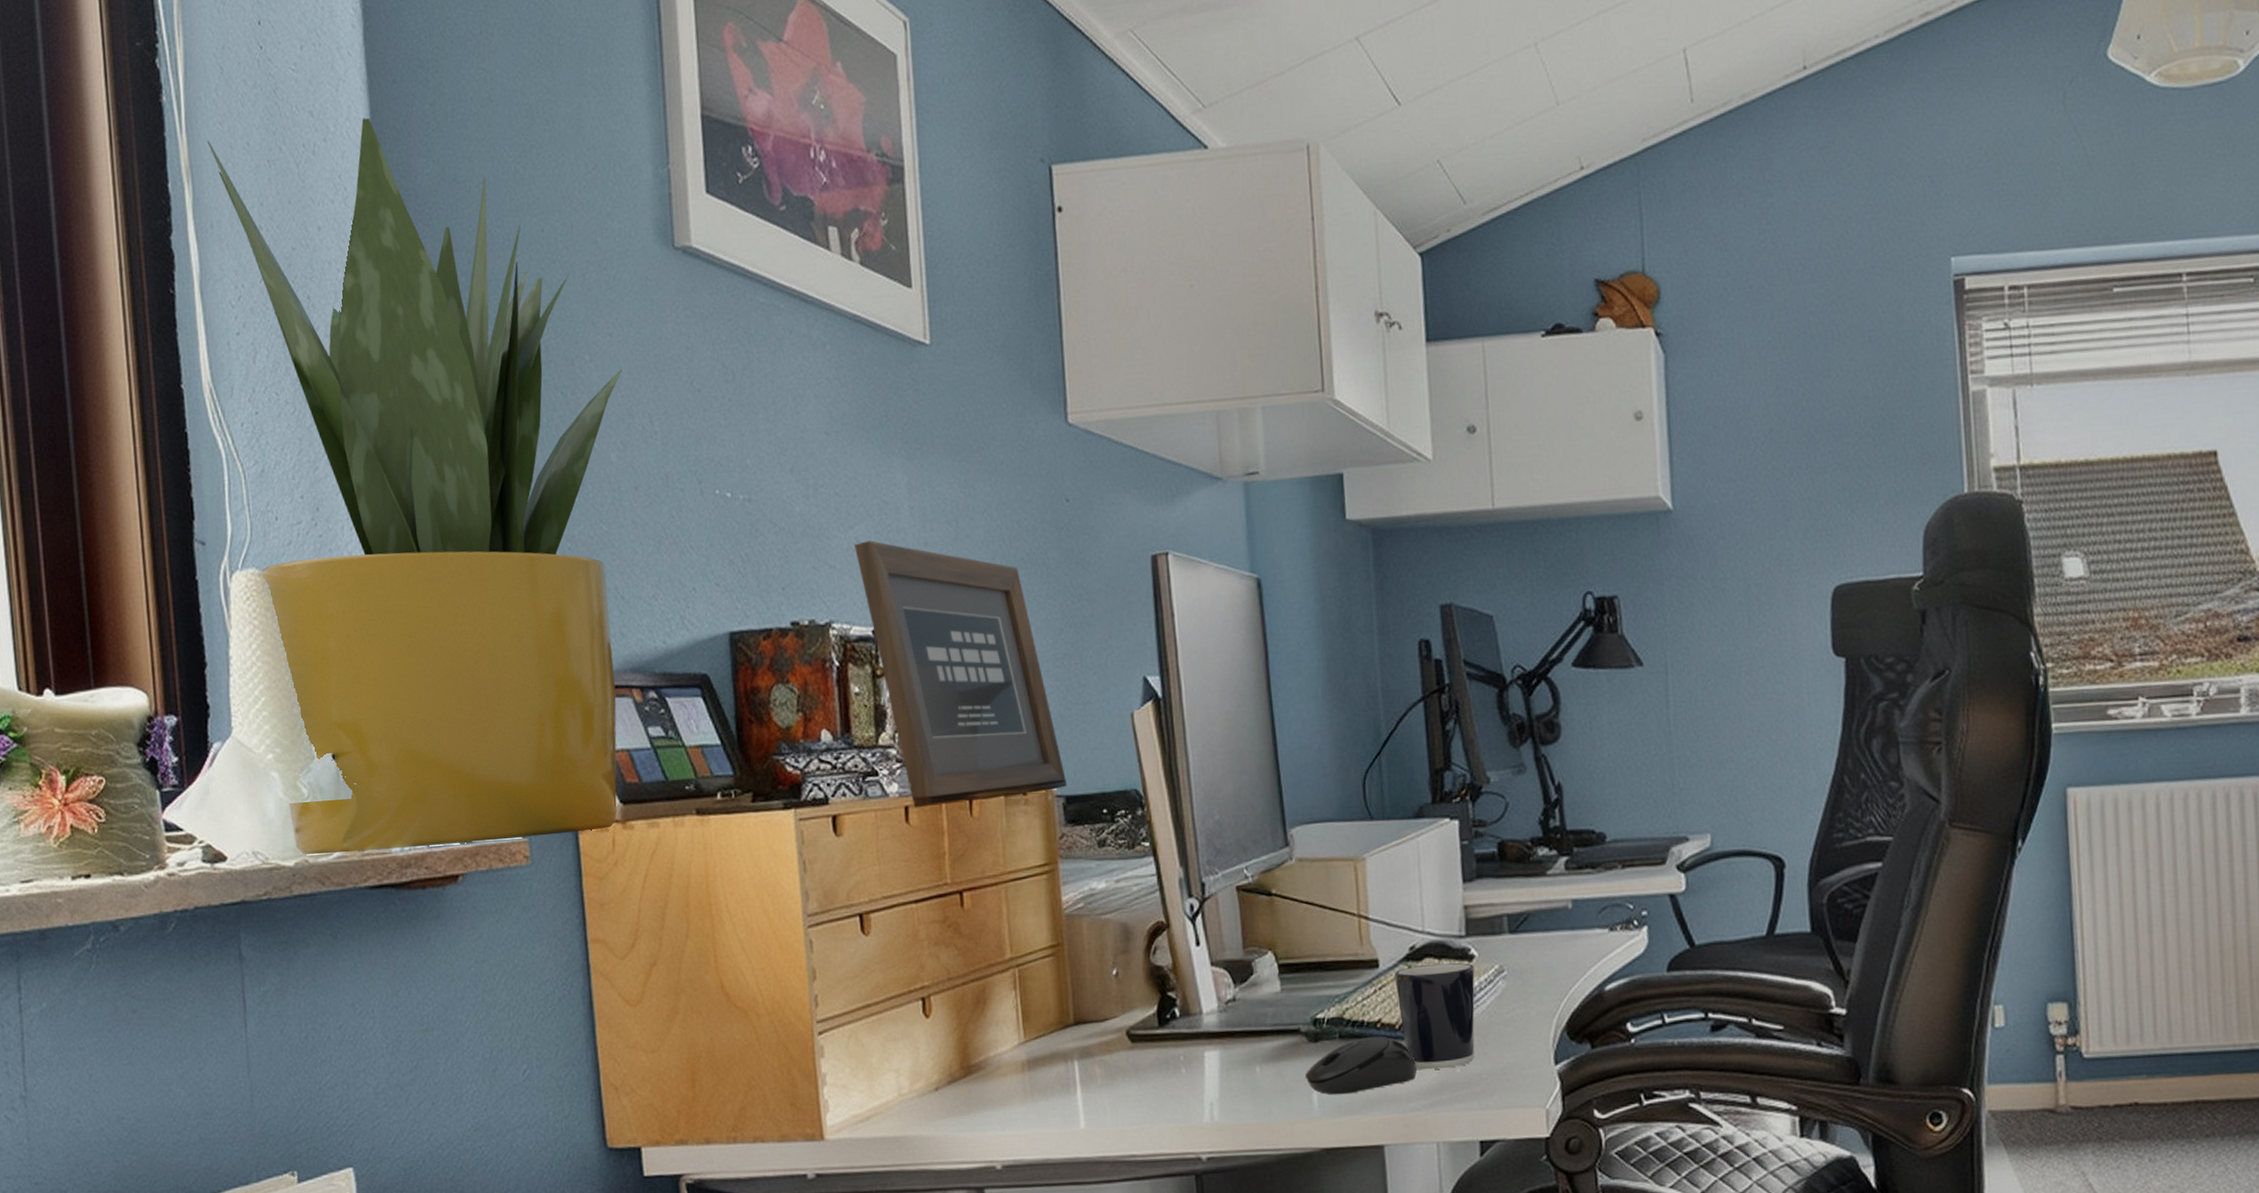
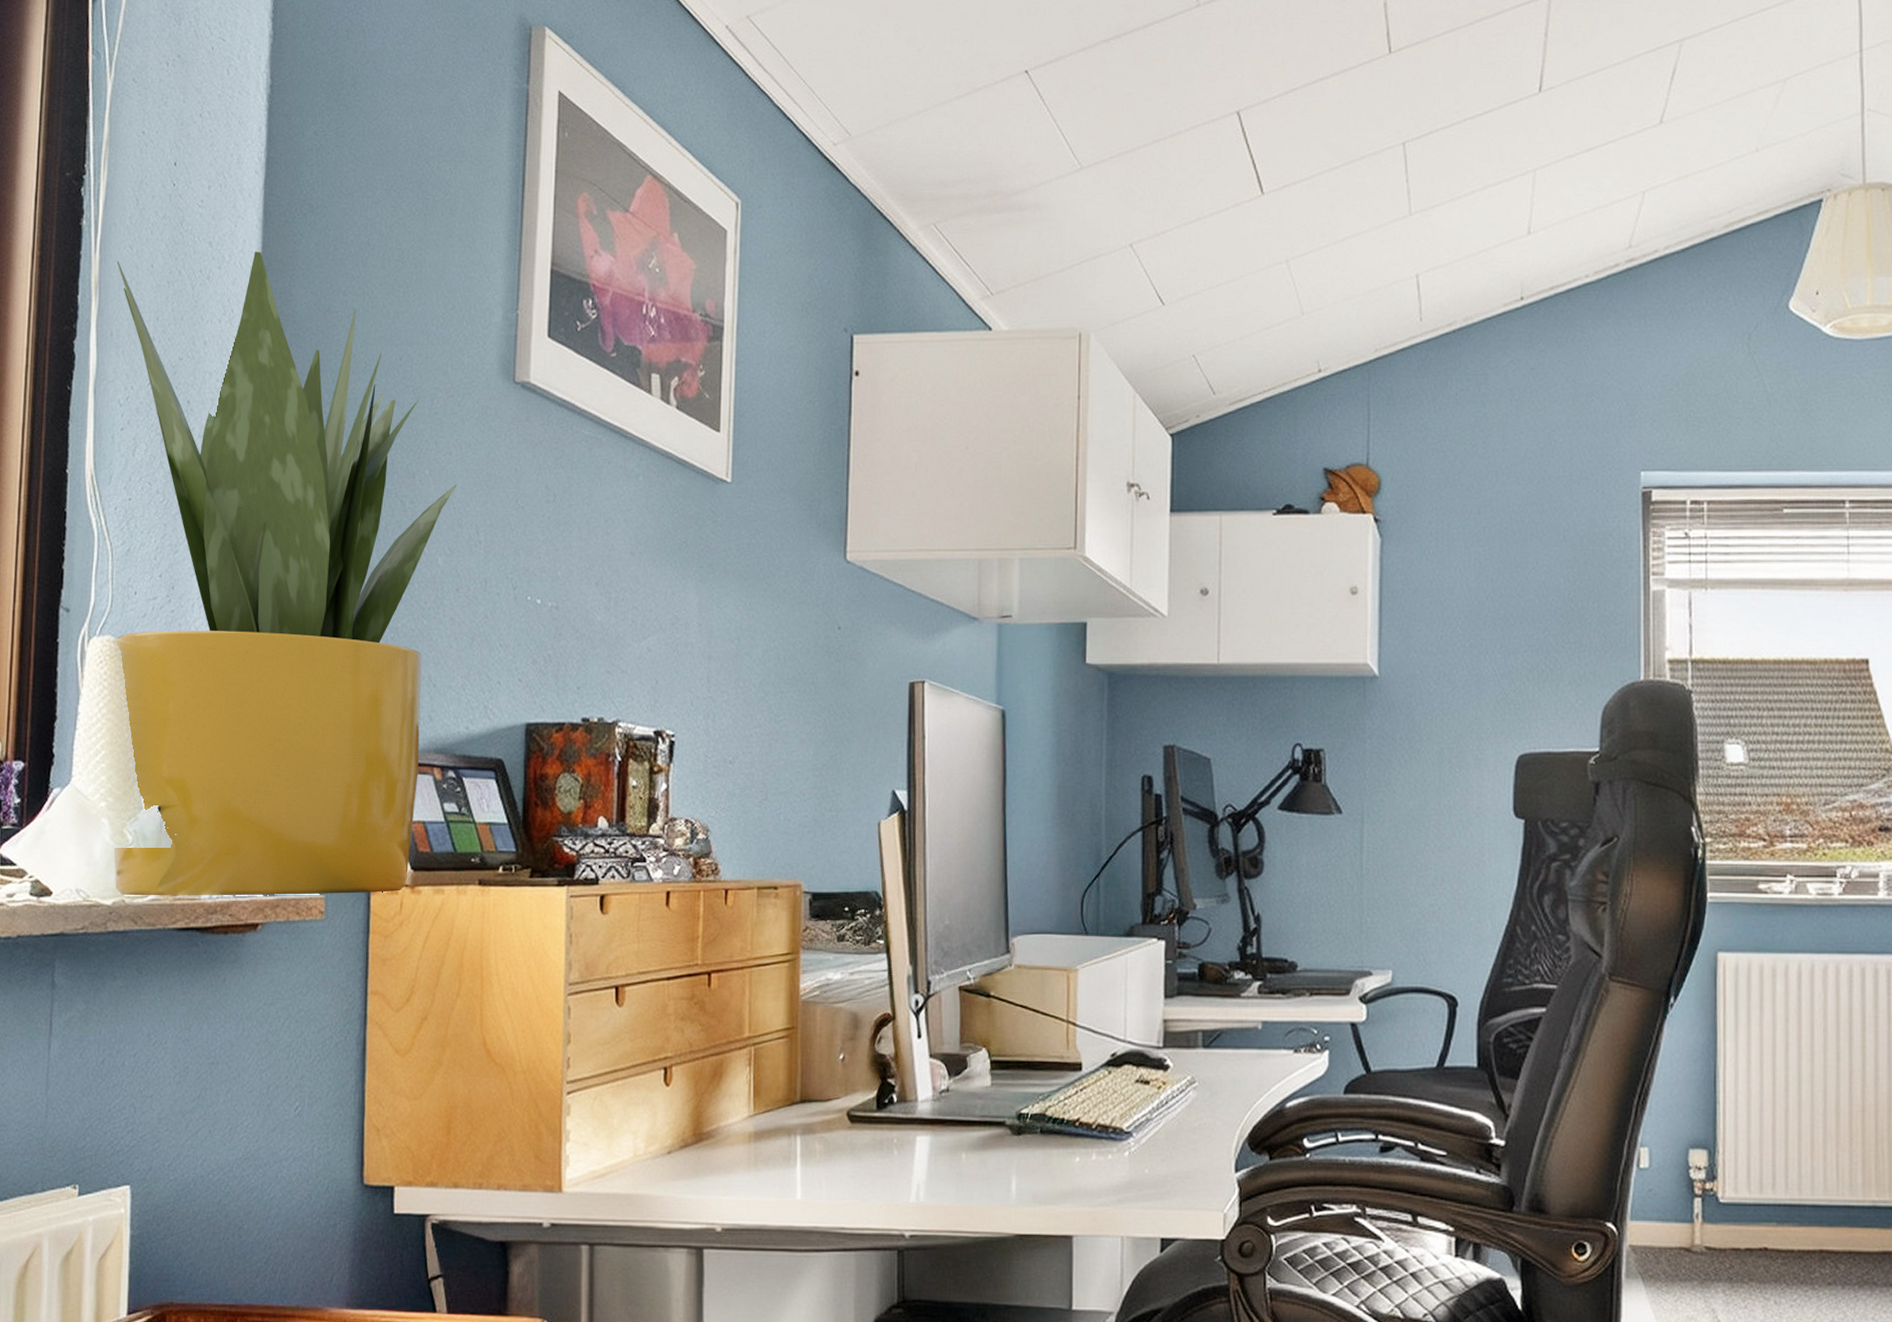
picture frame: present [854,540,1067,808] -> none [646,651,814,894]
computer mouse: present [1305,1036,1418,1095] -> none [1006,1133,1109,1186]
mug: present [1394,962,1475,1070] -> none [1095,1070,1168,1168]

